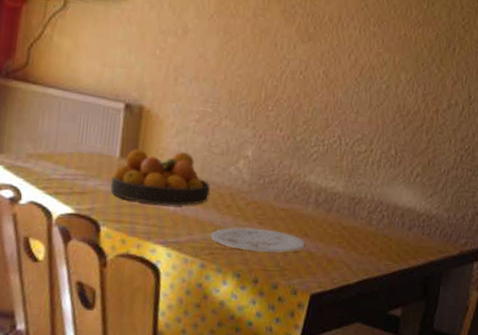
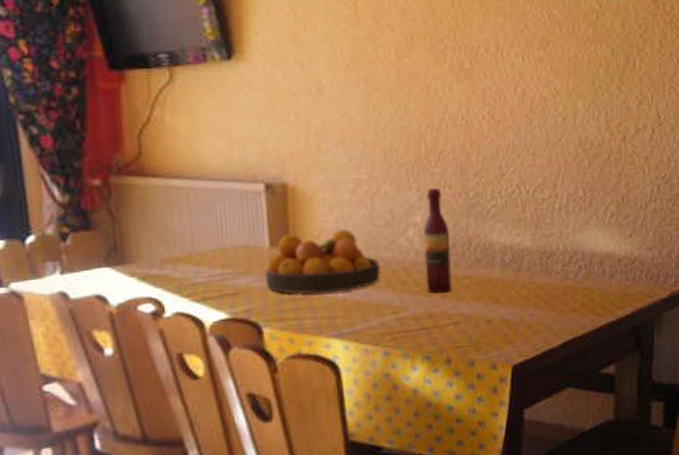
plate: present [210,227,305,253] -> none [389,302,498,329]
wine bottle: none [247,129,274,220] -> present [423,188,452,293]

